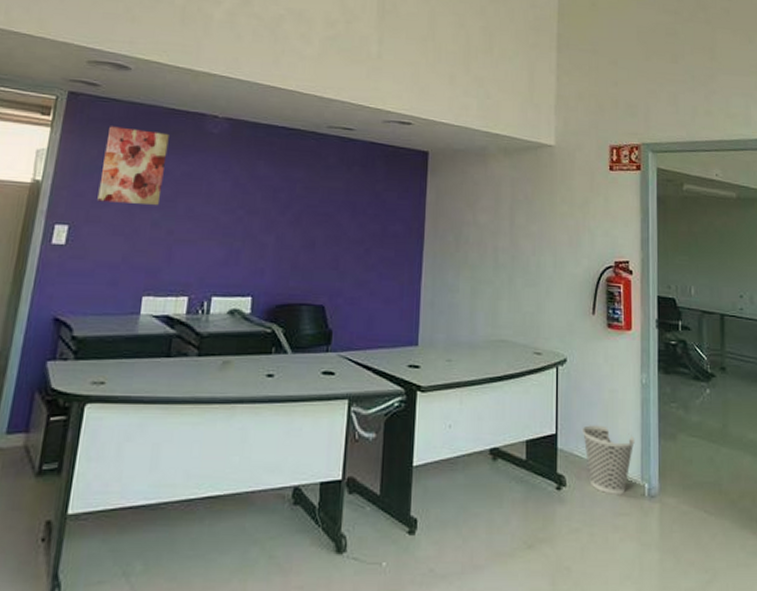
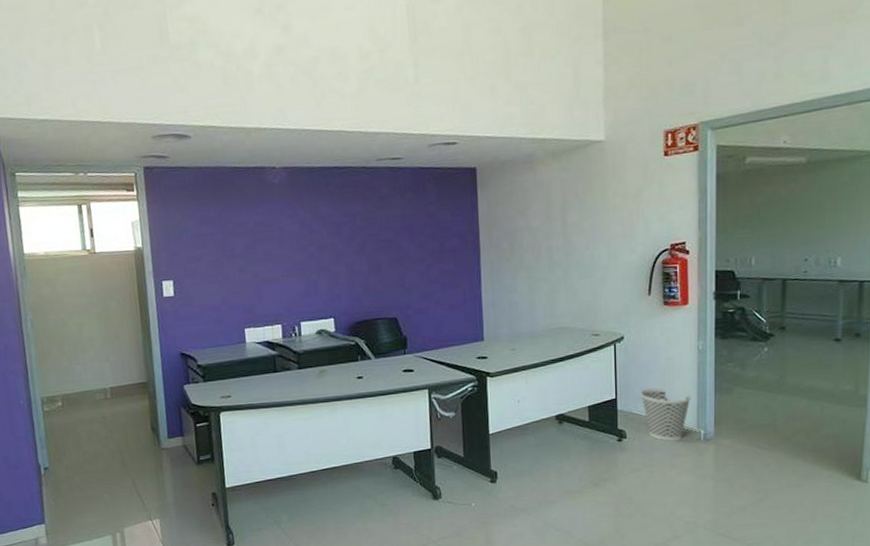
wall art: present [97,126,169,206] -> none [185,190,241,258]

